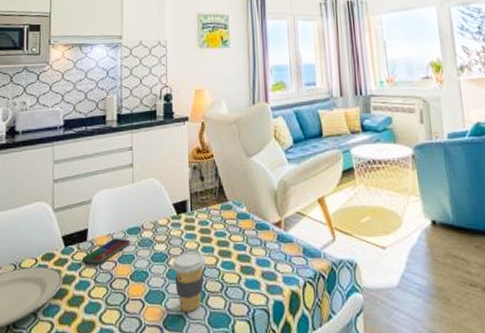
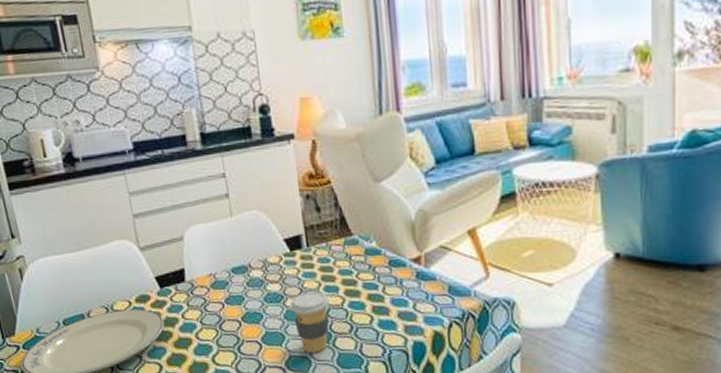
smartphone: present [83,238,131,264] -> none [183,278,238,305]

